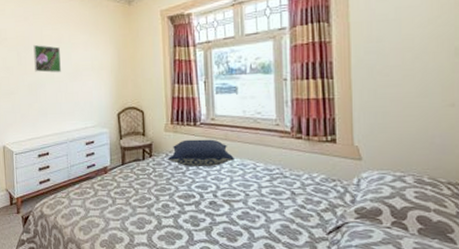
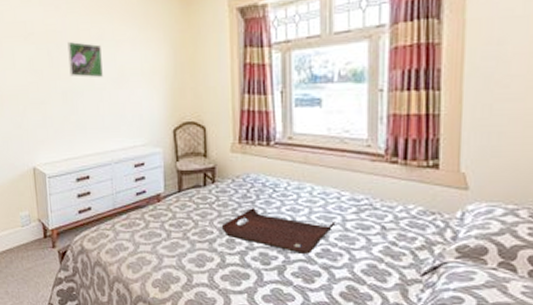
serving tray: none [157,176,253,216] -> present [221,207,336,254]
pillow: present [167,139,234,166] -> none [233,162,315,195]

